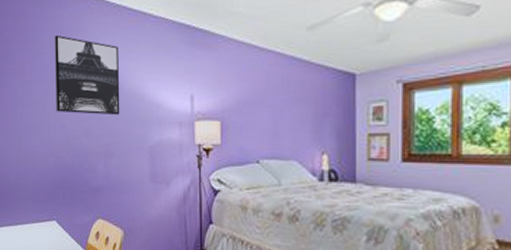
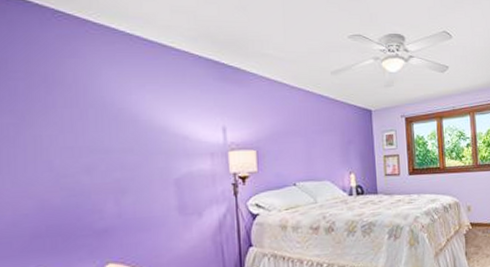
wall art: present [54,35,120,116] -> none [32,58,136,149]

